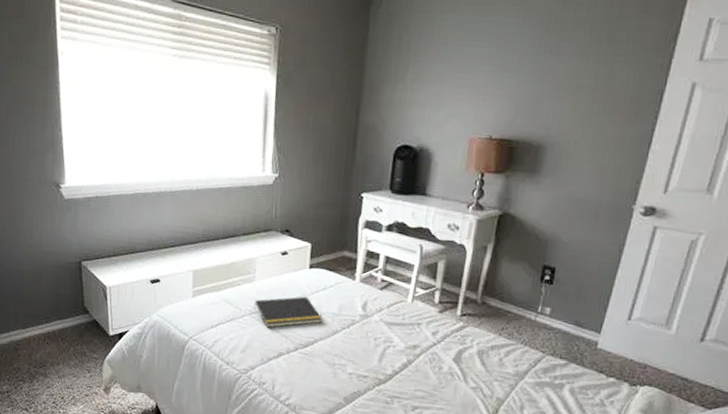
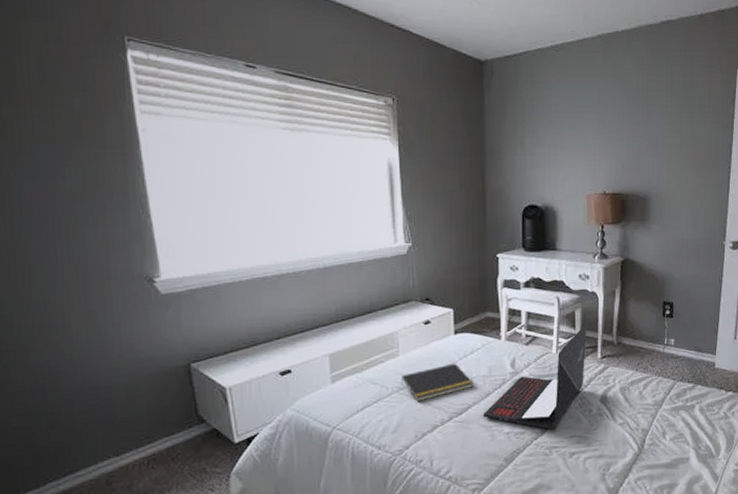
laptop: none [328,277,449,380] -> present [483,324,587,430]

